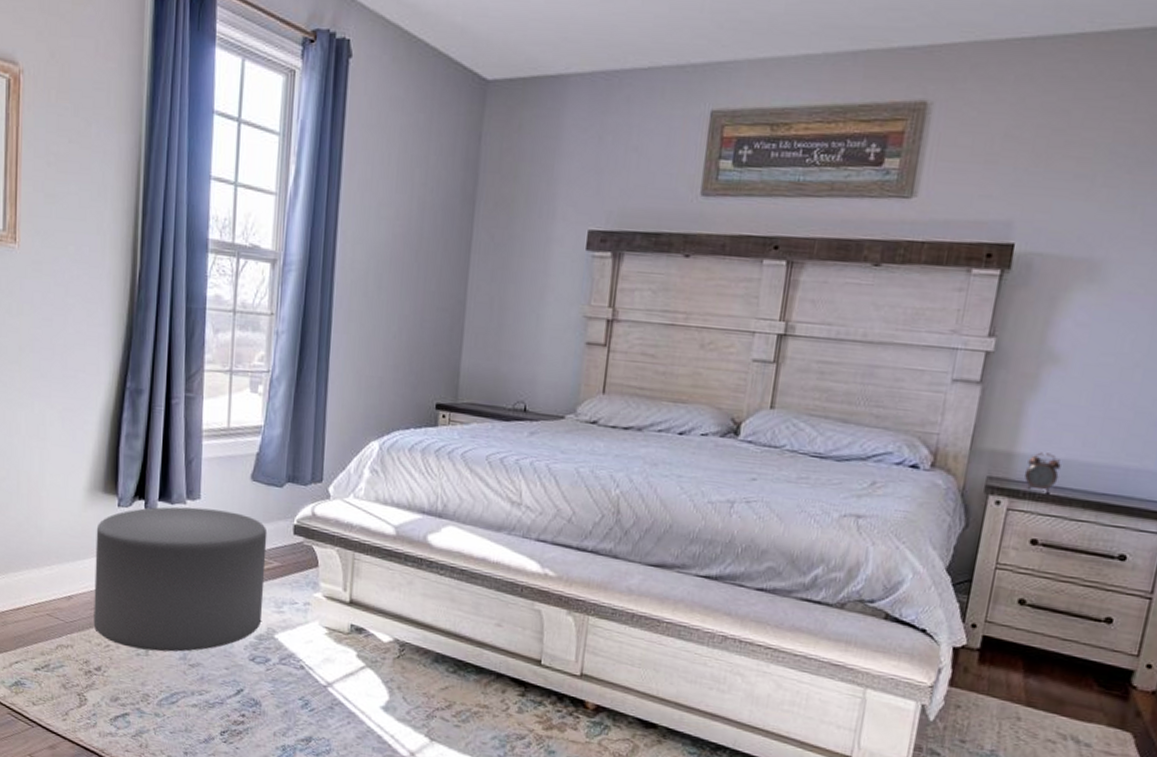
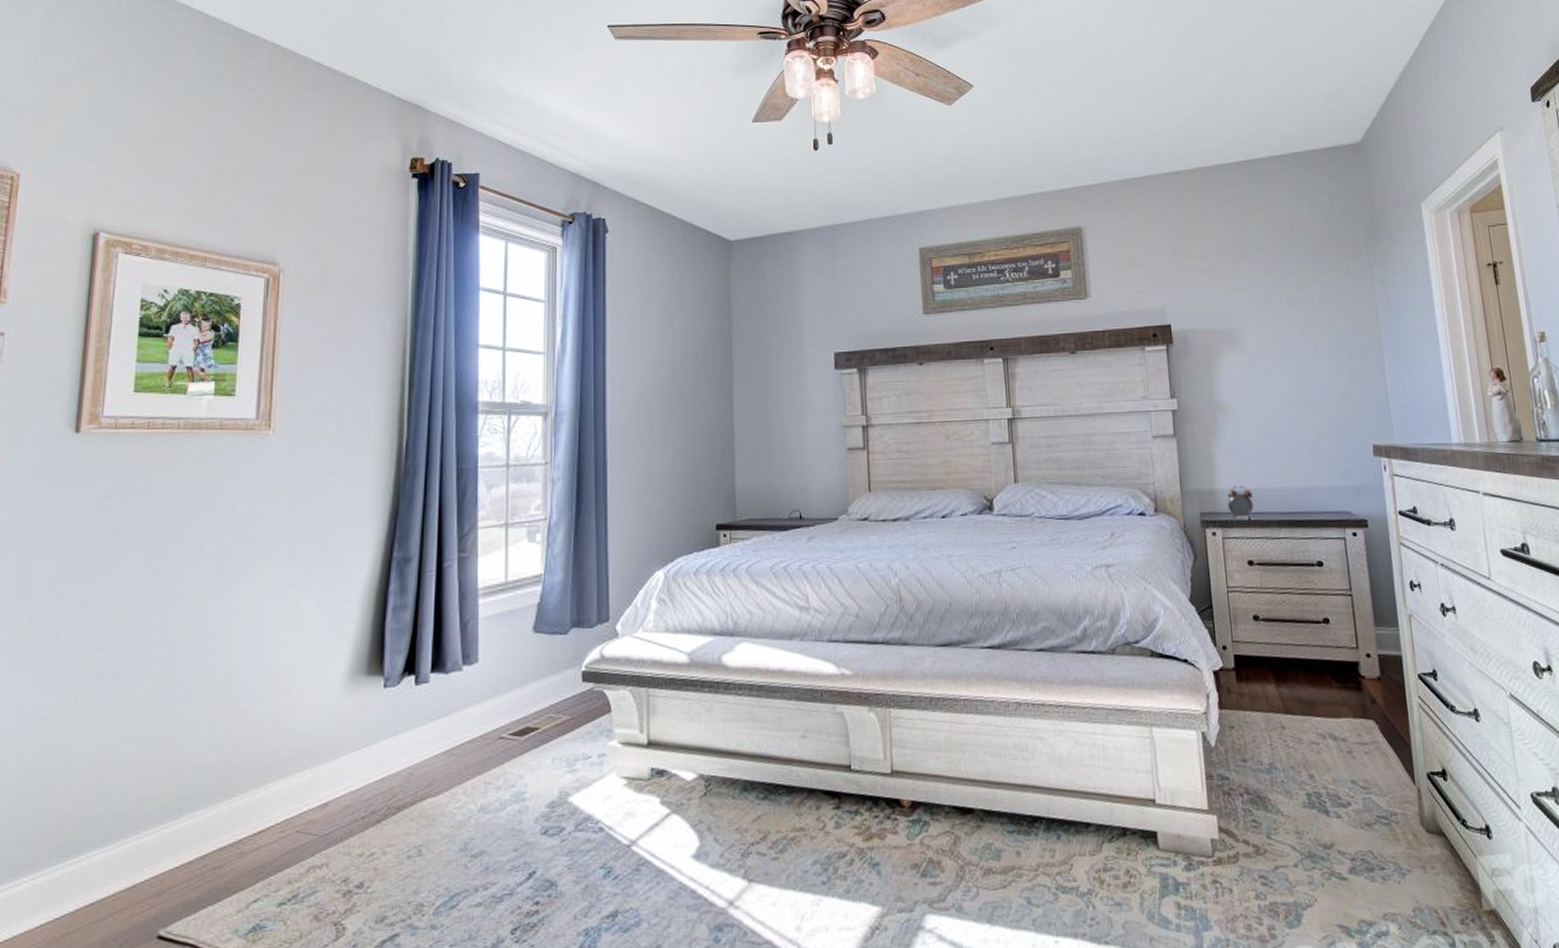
pouf: present [93,506,268,652] -> none [354,670,554,851]

